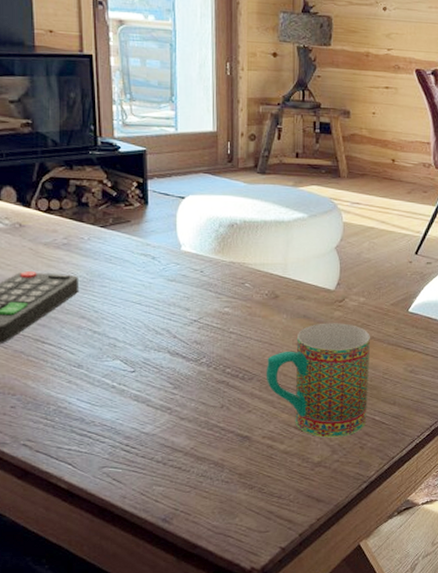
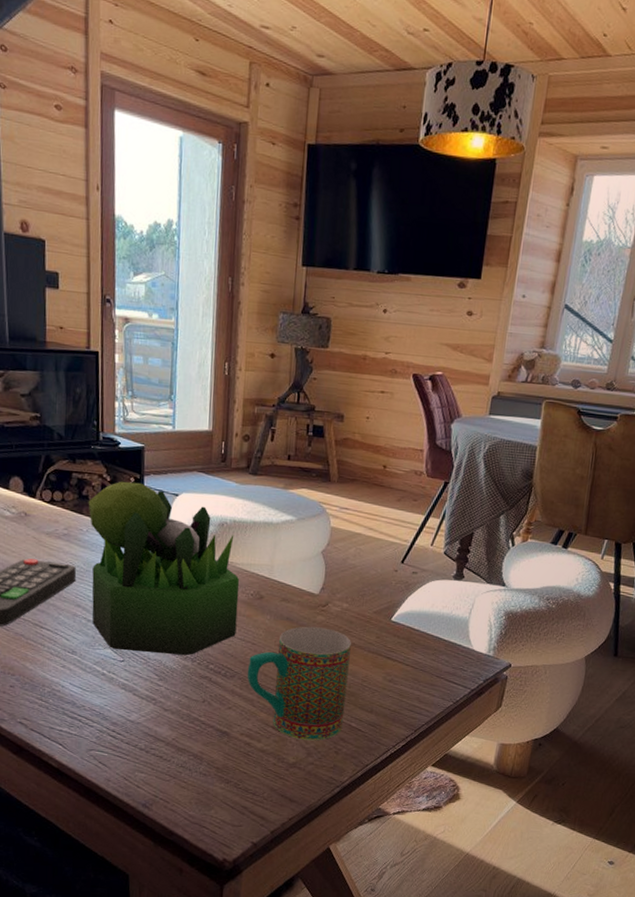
plant: none [88,186,253,361] -> present [88,481,240,655]

